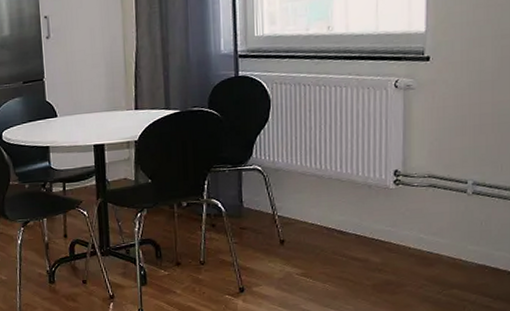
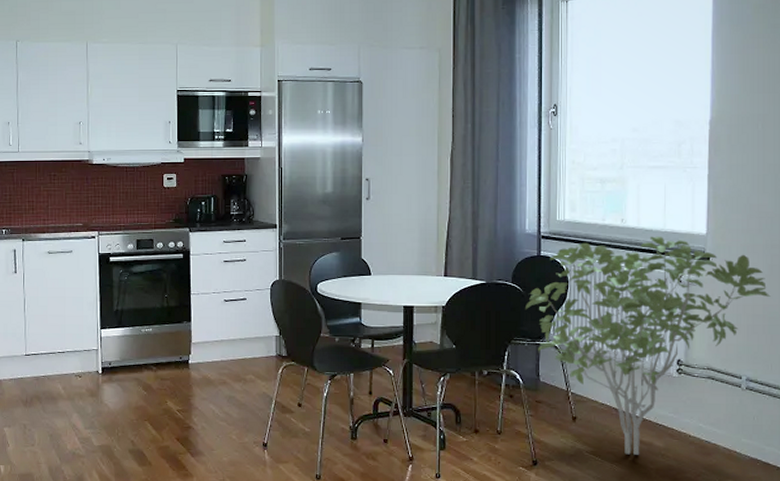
shrub: none [224,40,501,273] -> present [525,236,771,455]

